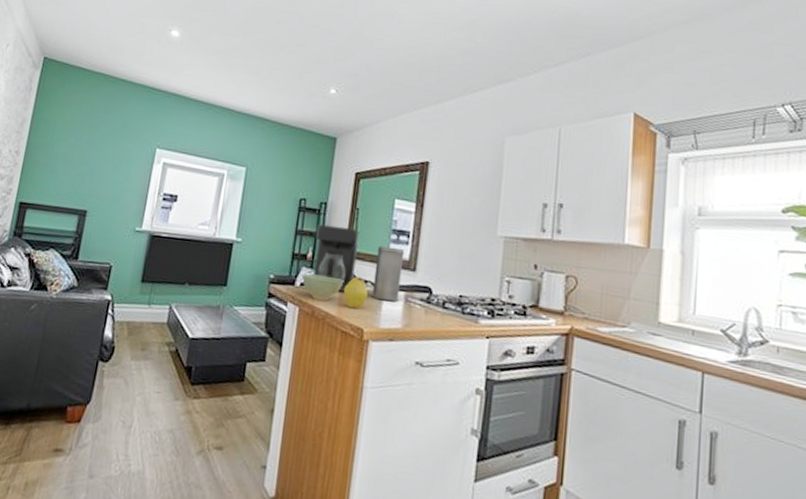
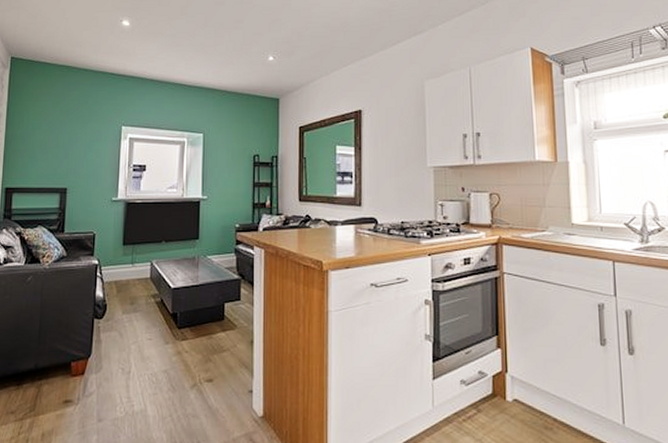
bowl: present [302,273,344,301] -> none [264,219,301,241]
coffee maker: present [313,224,360,294] -> none [271,175,310,233]
fruit: present [343,276,368,309] -> none [301,217,322,245]
canister: present [372,245,405,302] -> none [326,187,350,235]

